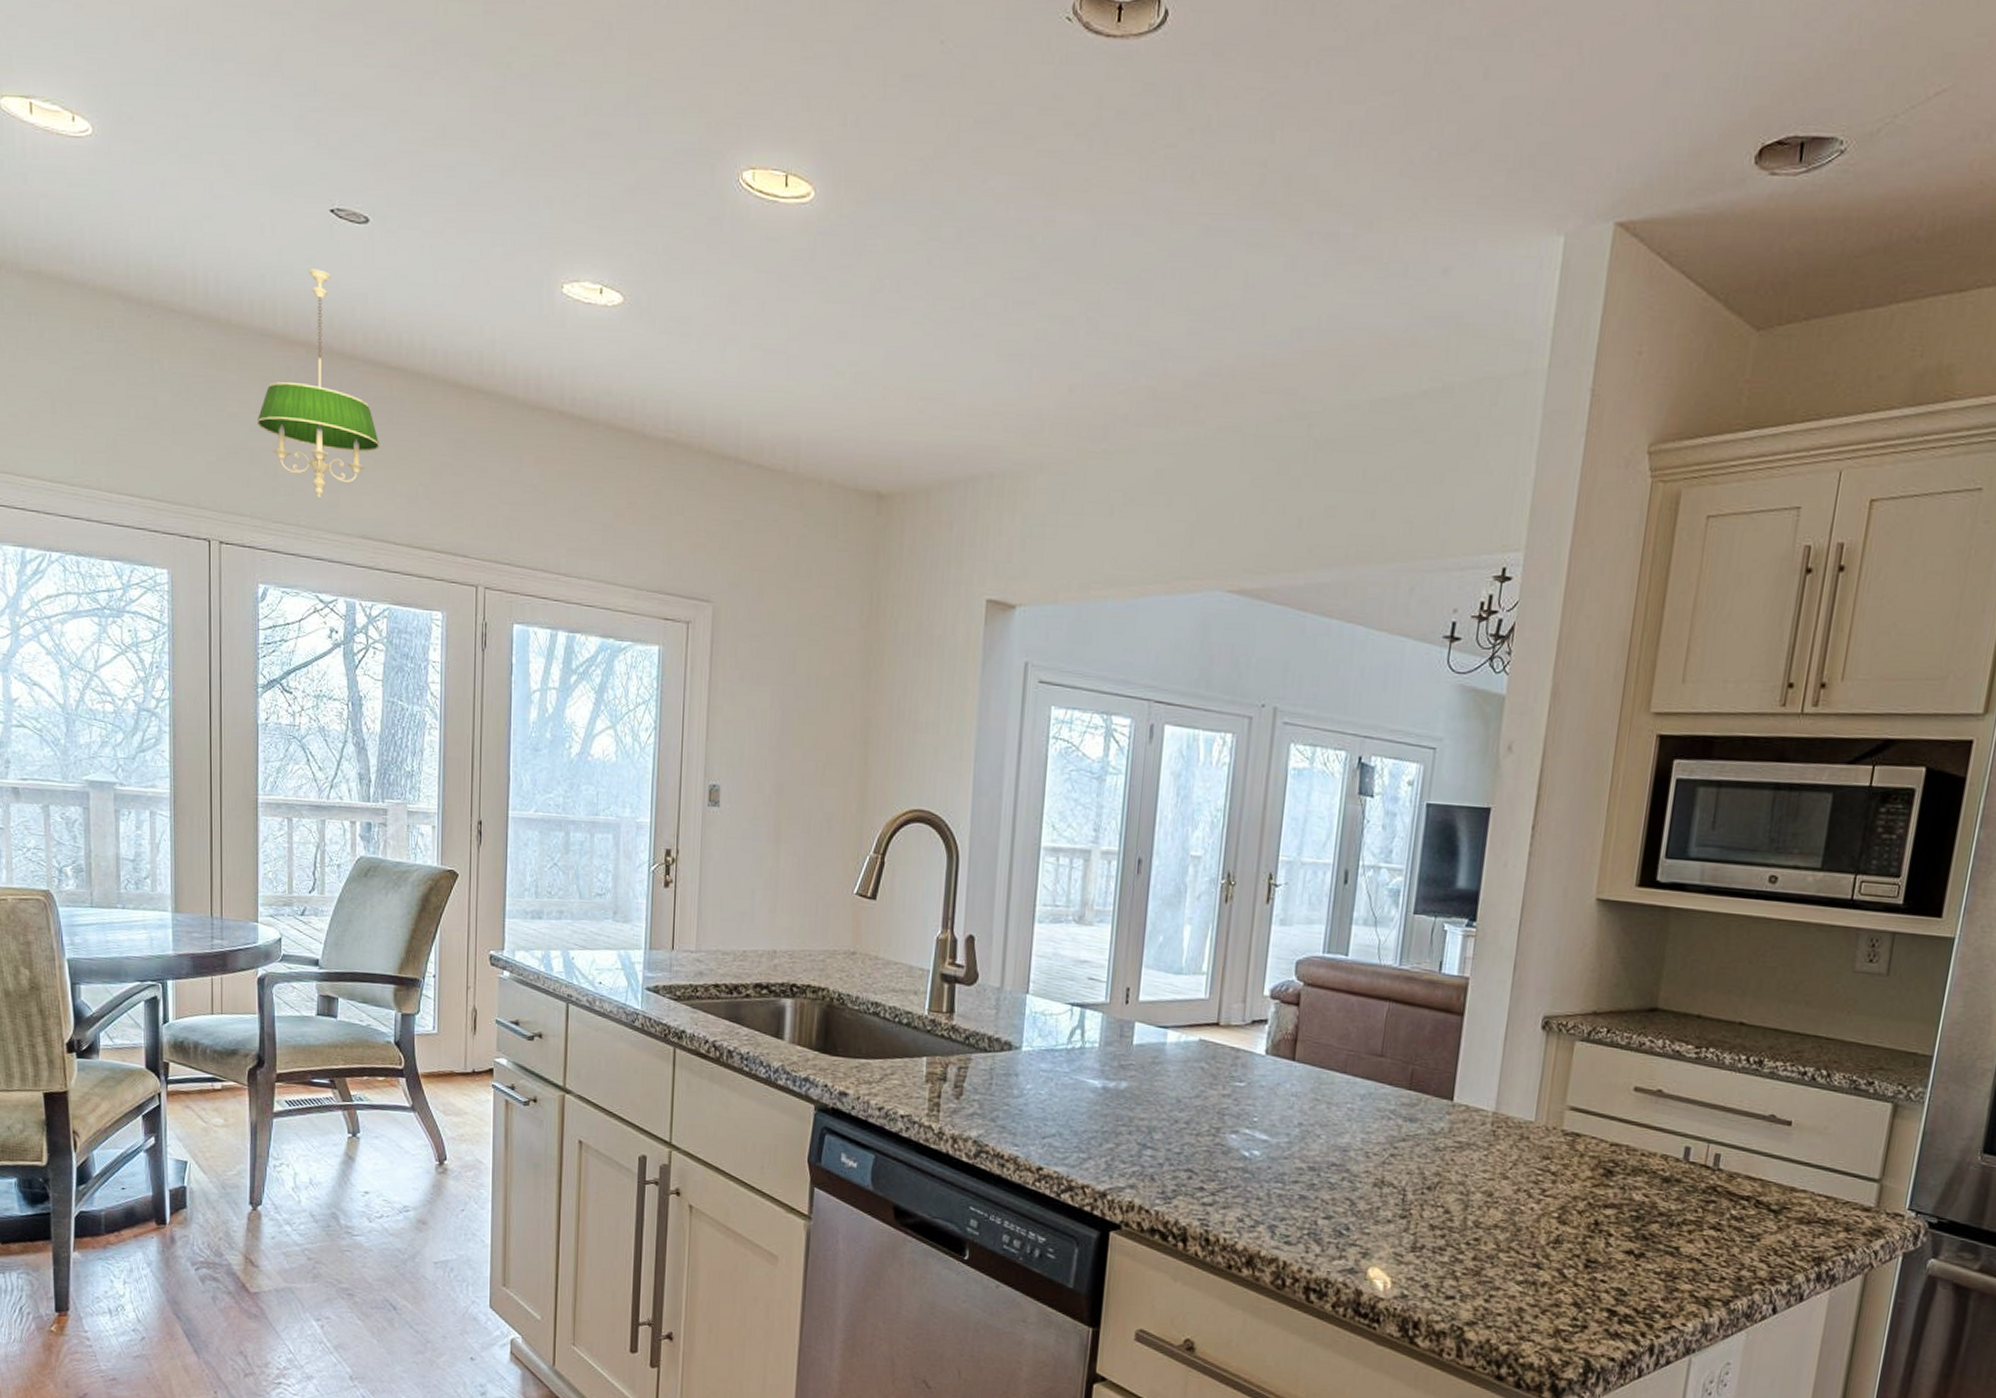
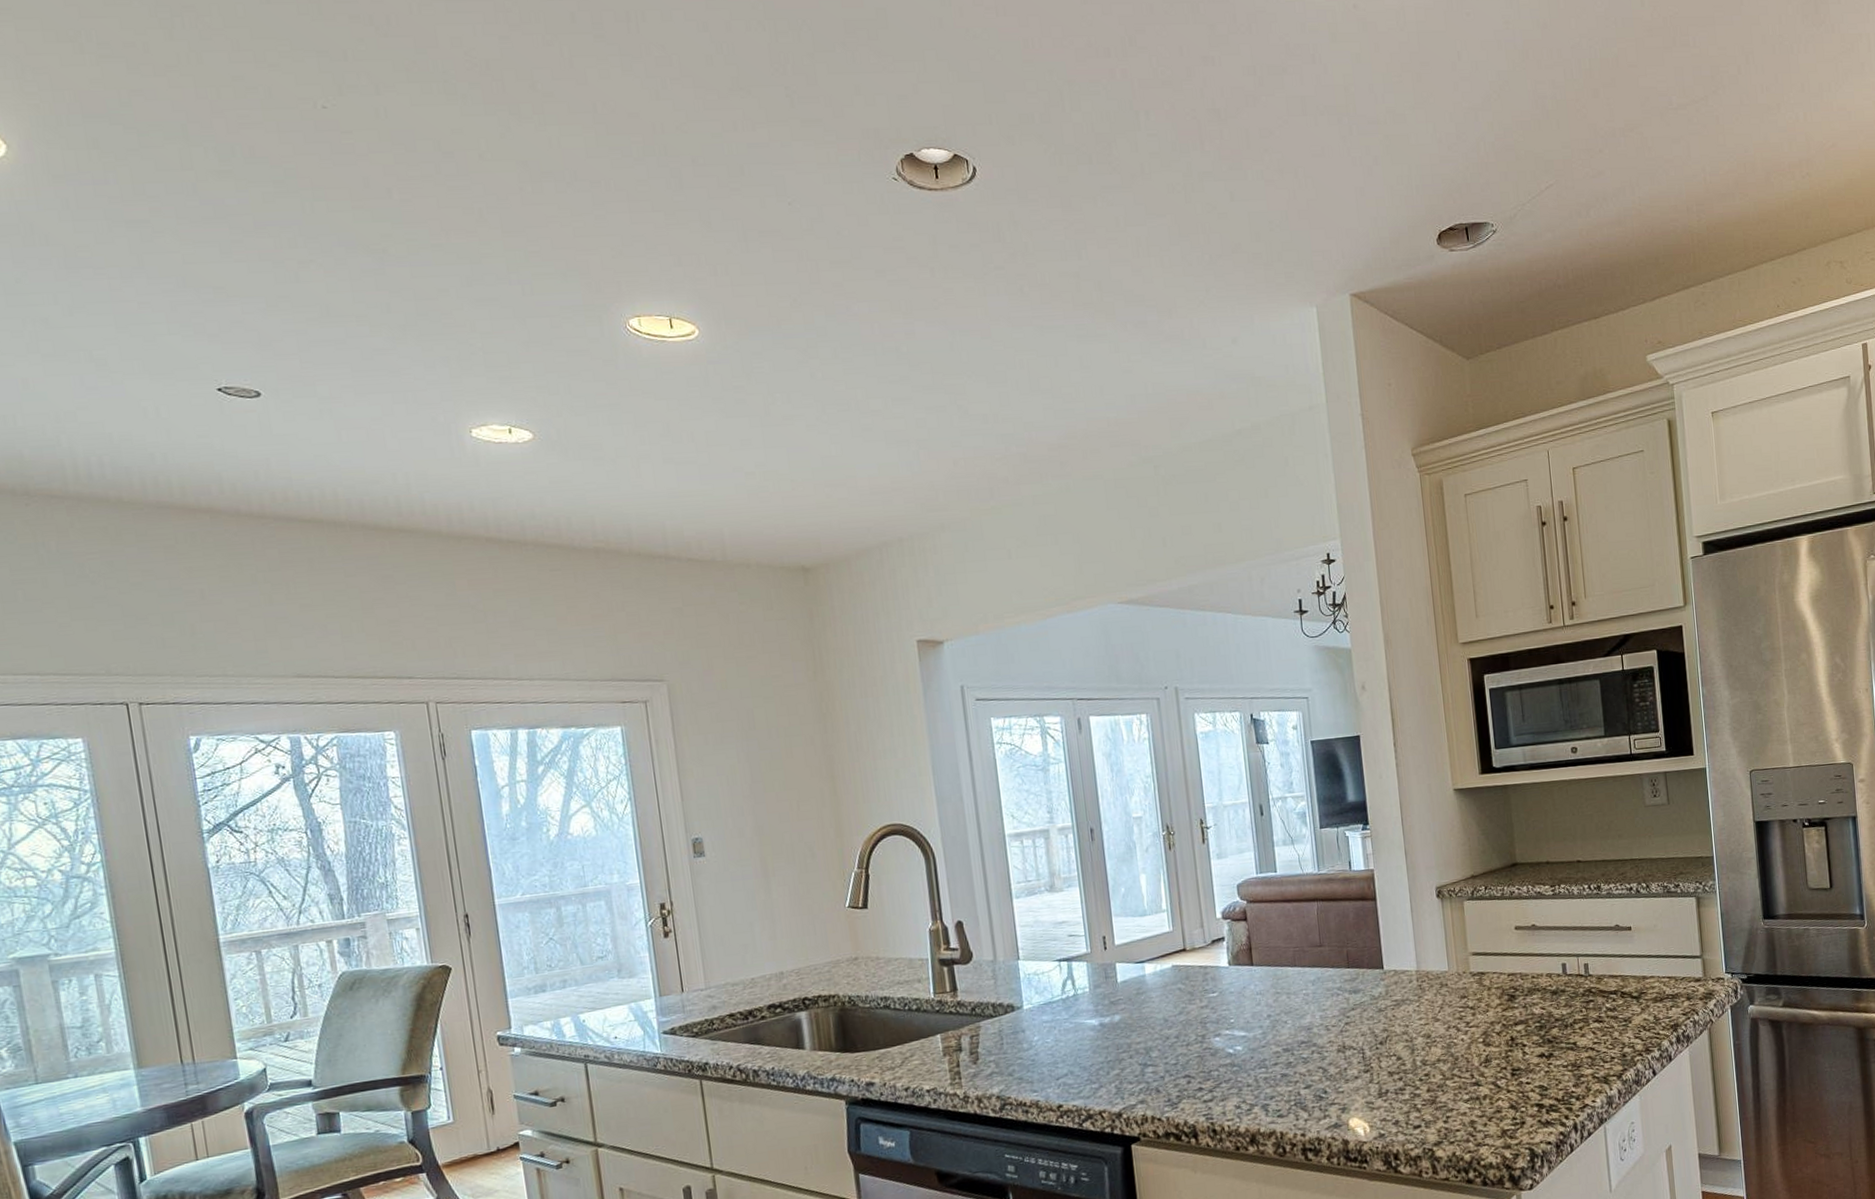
chandelier: present [256,269,381,499] -> none [164,442,305,648]

